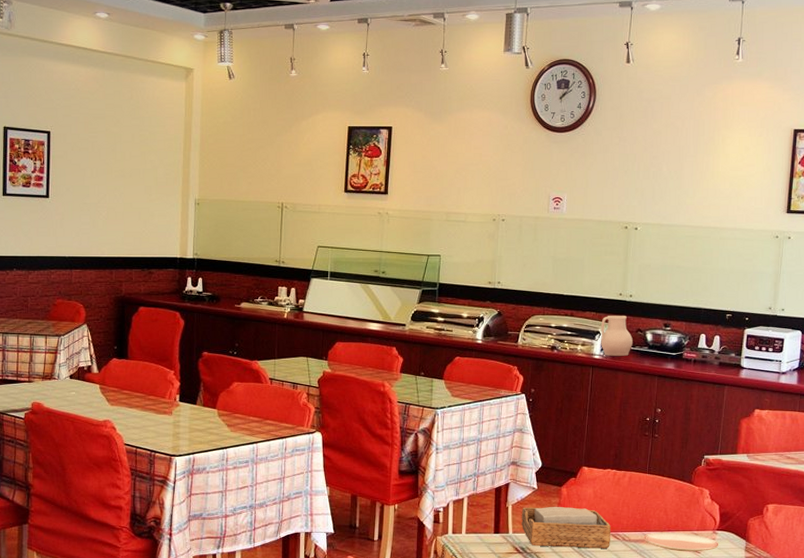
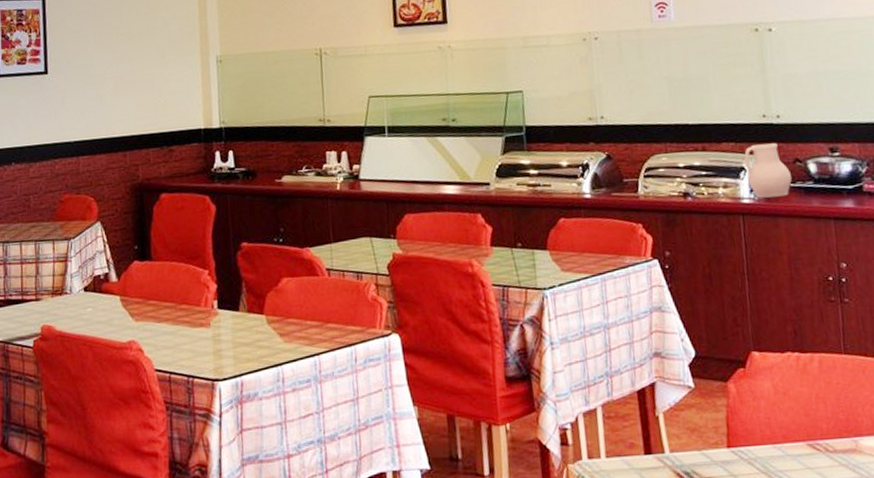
napkin holder: present [522,506,611,549] -> none [678,409,809,469]

